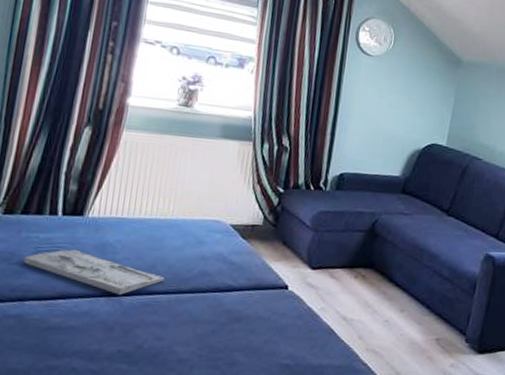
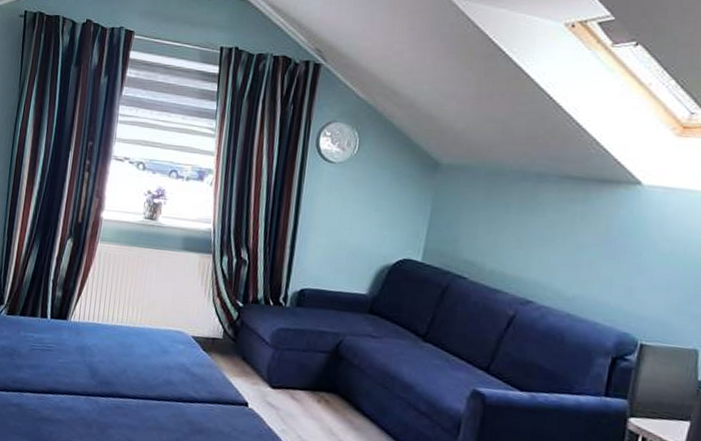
tray: present [23,249,164,295] -> none [22,349,133,396]

